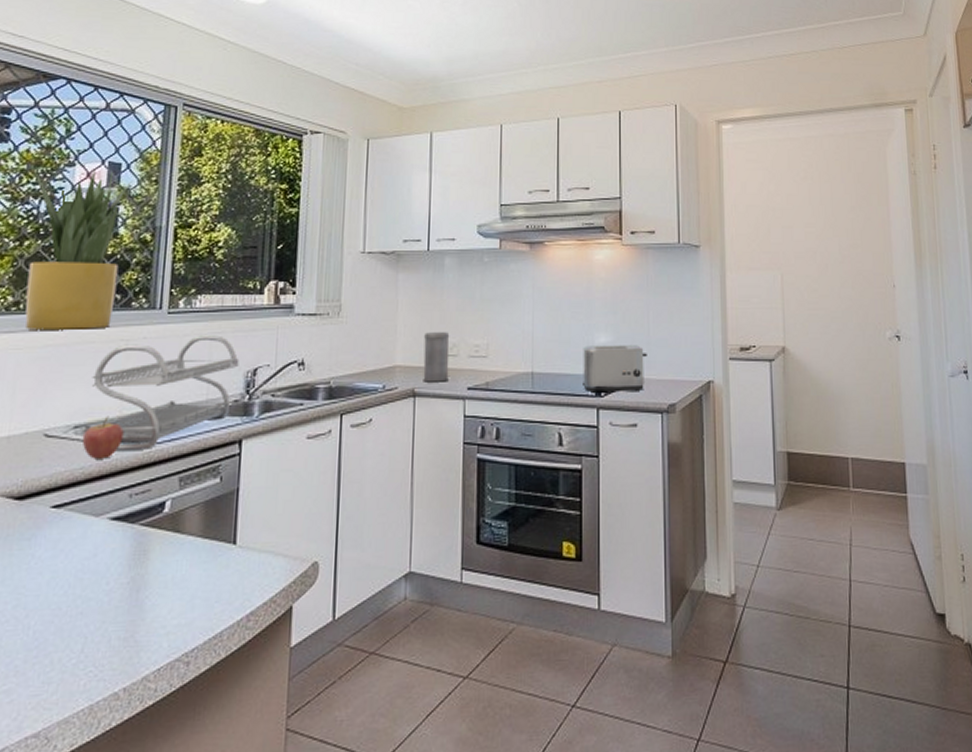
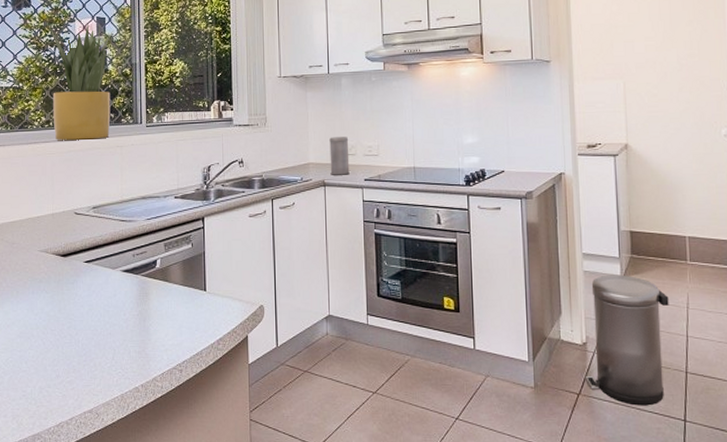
dish rack: present [81,335,239,452] -> none [97,142,198,225]
fruit: present [82,416,124,459] -> none [99,200,125,230]
toaster: present [583,345,647,393] -> none [454,144,507,183]
pedal bin: none [733,506,830,673] -> present [585,274,669,406]

